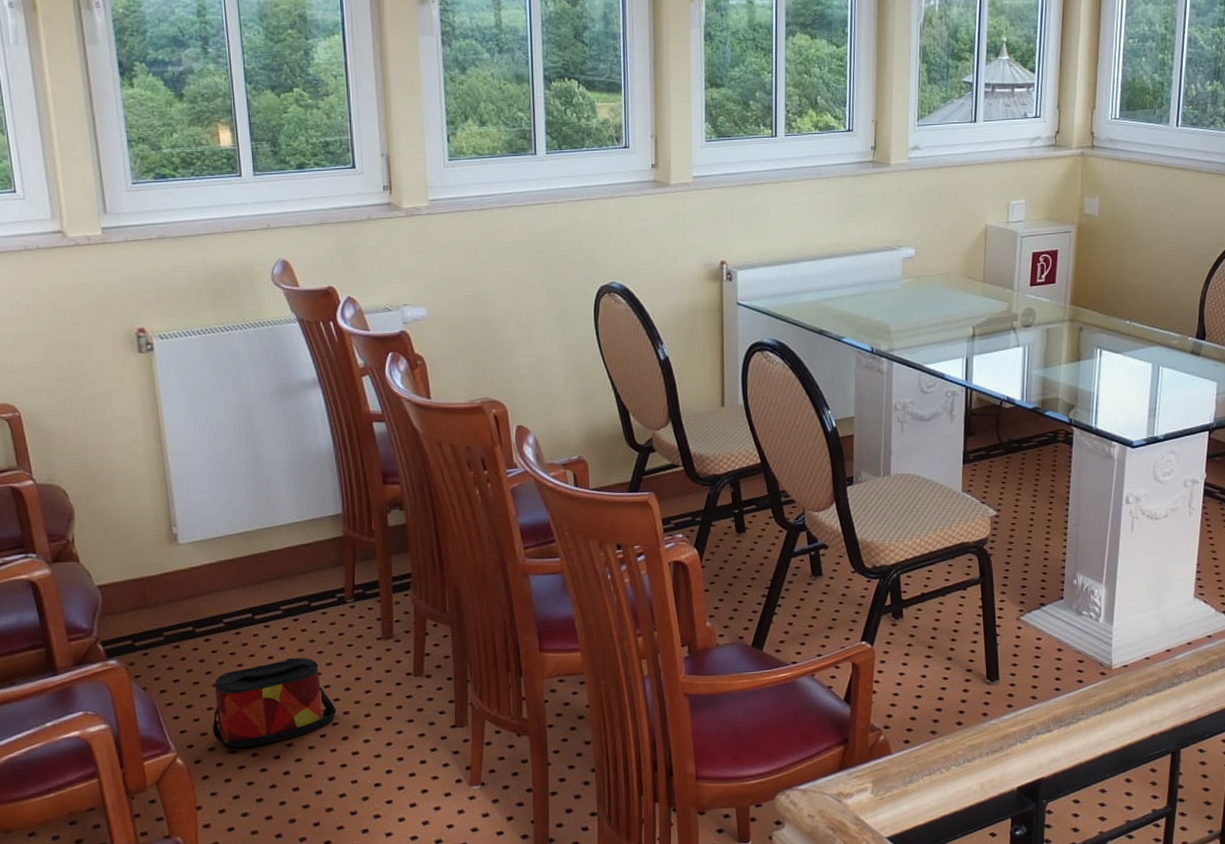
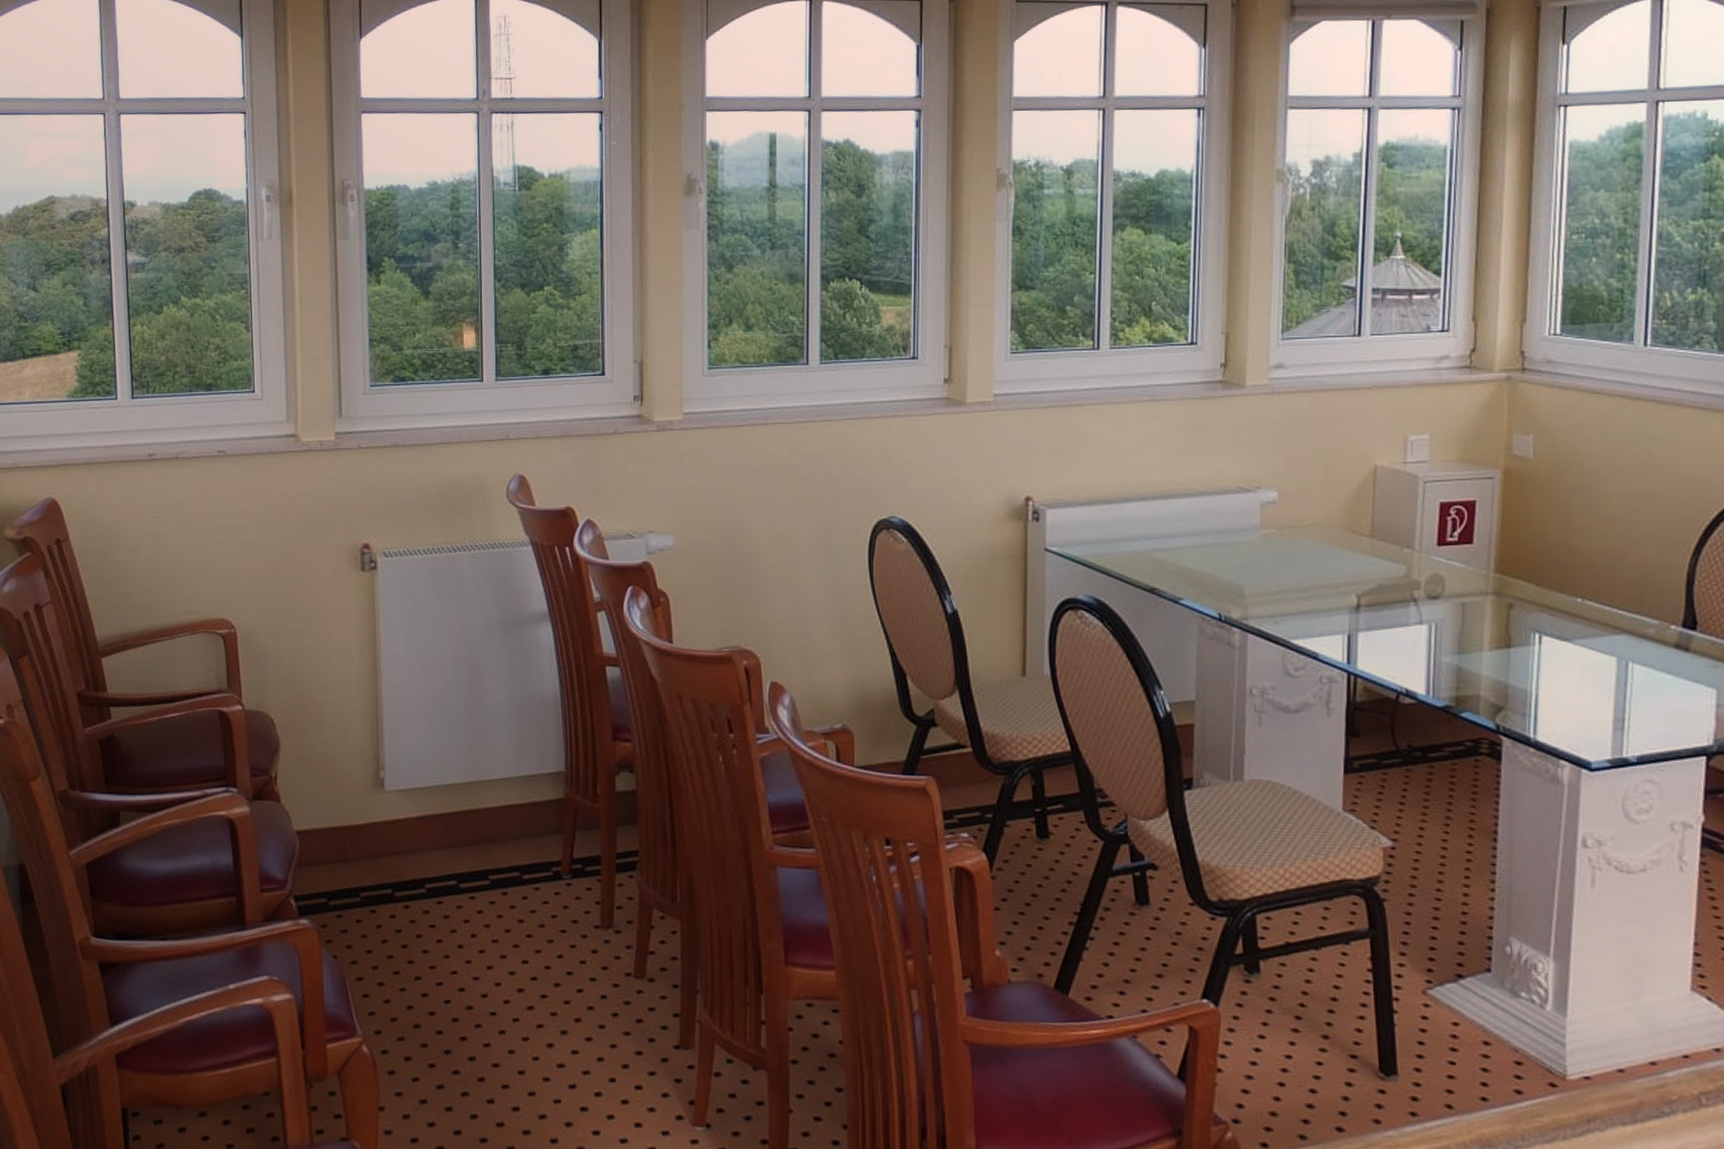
bag: present [212,657,336,748] -> none [403,939,543,1042]

